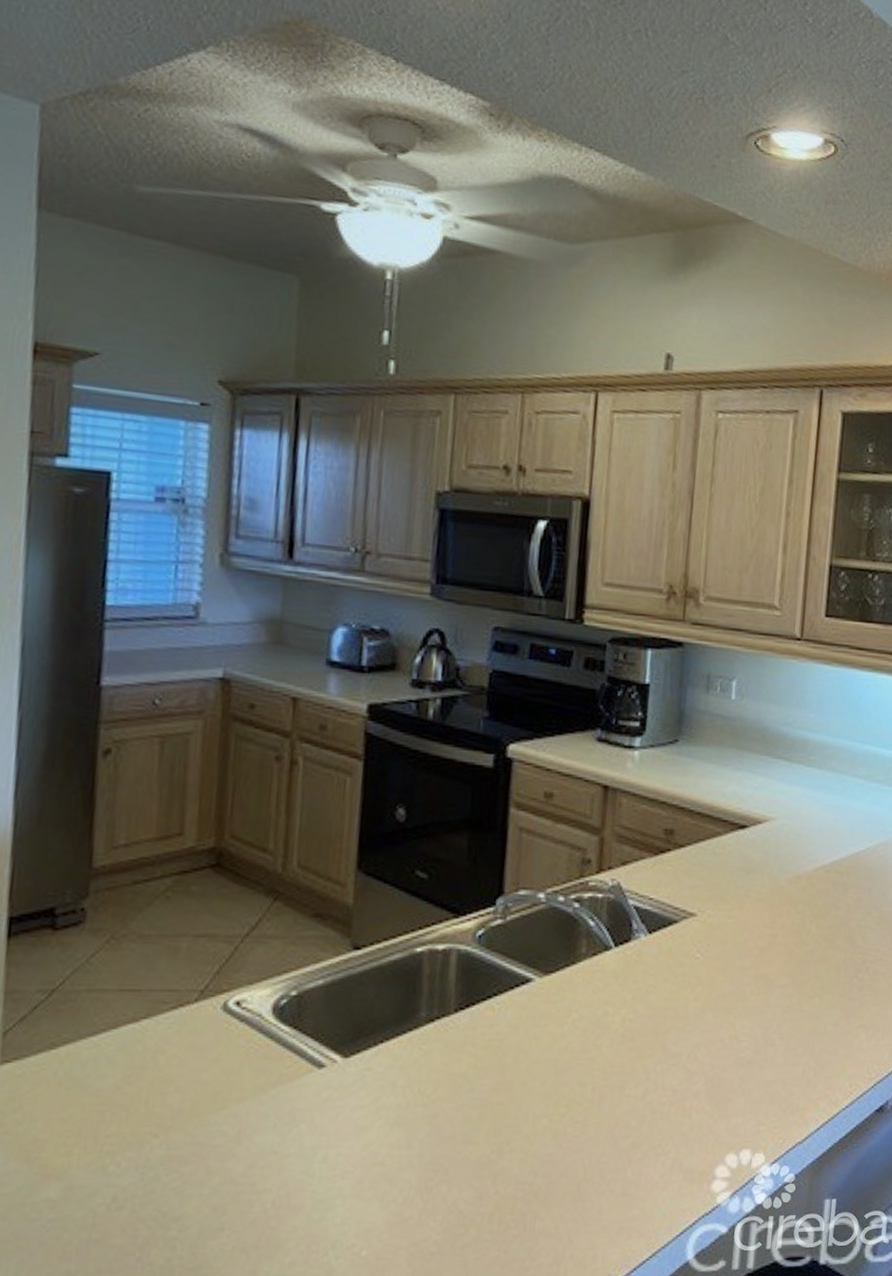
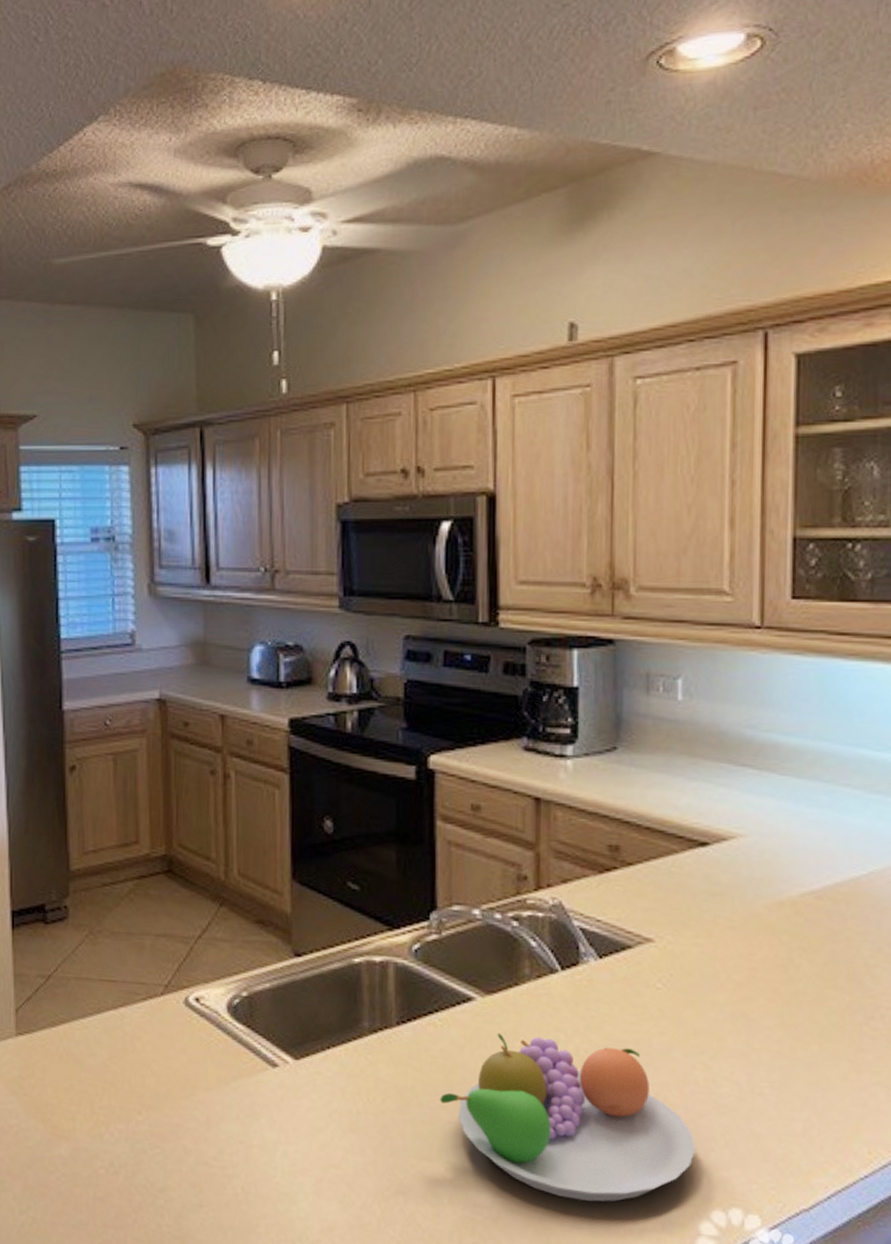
fruit bowl: none [491,1011,718,1163] -> present [440,1032,696,1202]

